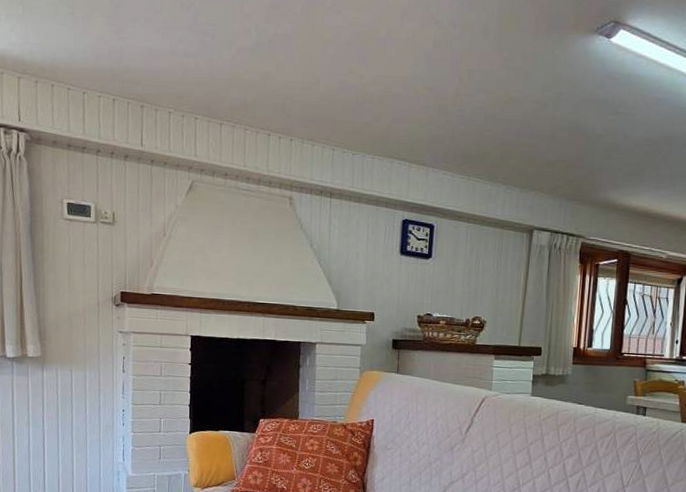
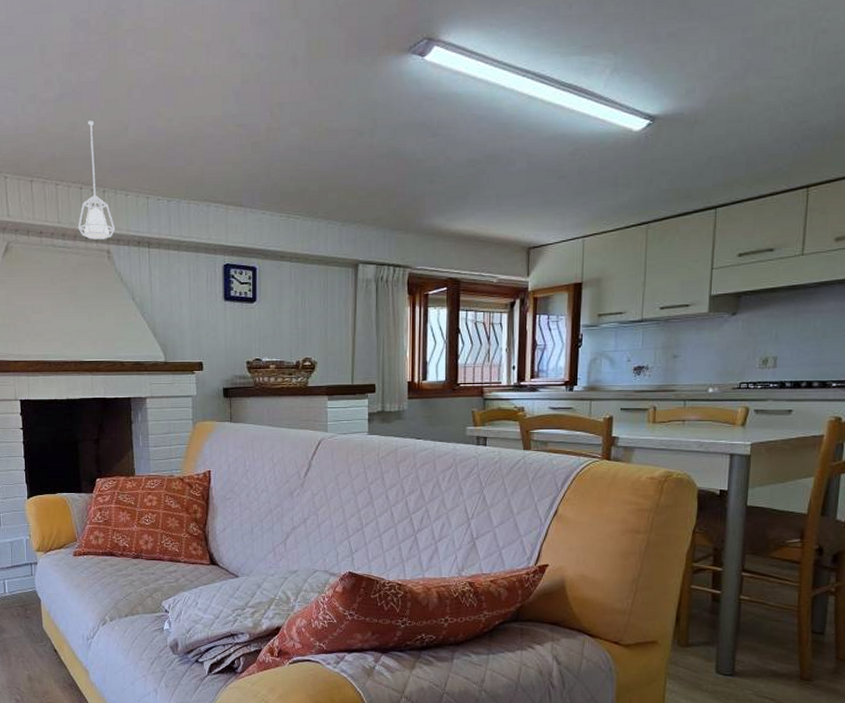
pendant lamp: none [263,71,299,186] -> present [78,121,115,240]

